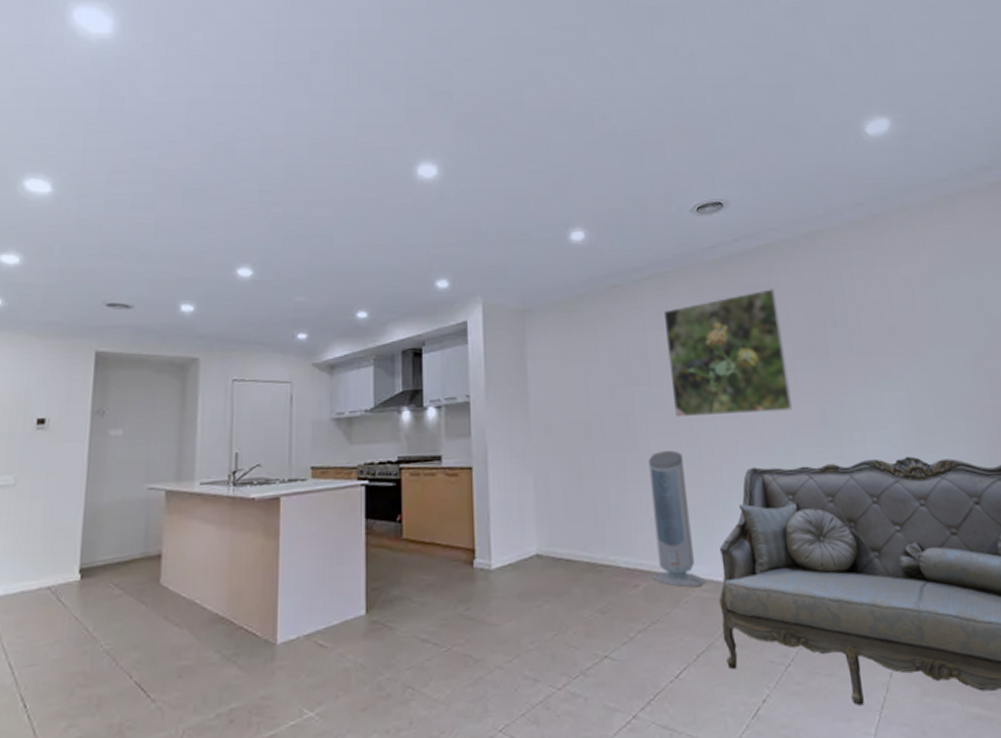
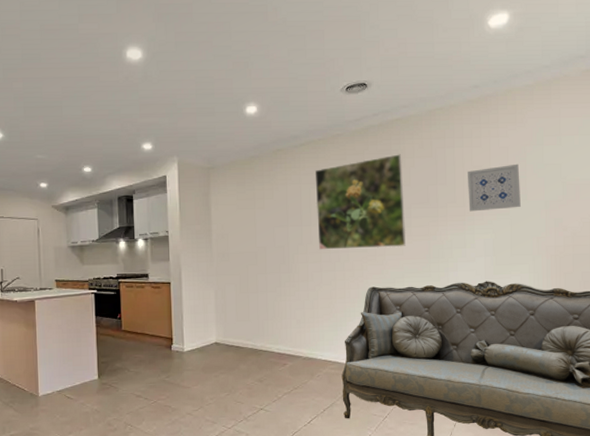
air purifier: present [648,451,706,588] -> none [296,273,333,367]
wall art: none [863,298,939,362] -> present [468,163,521,212]

